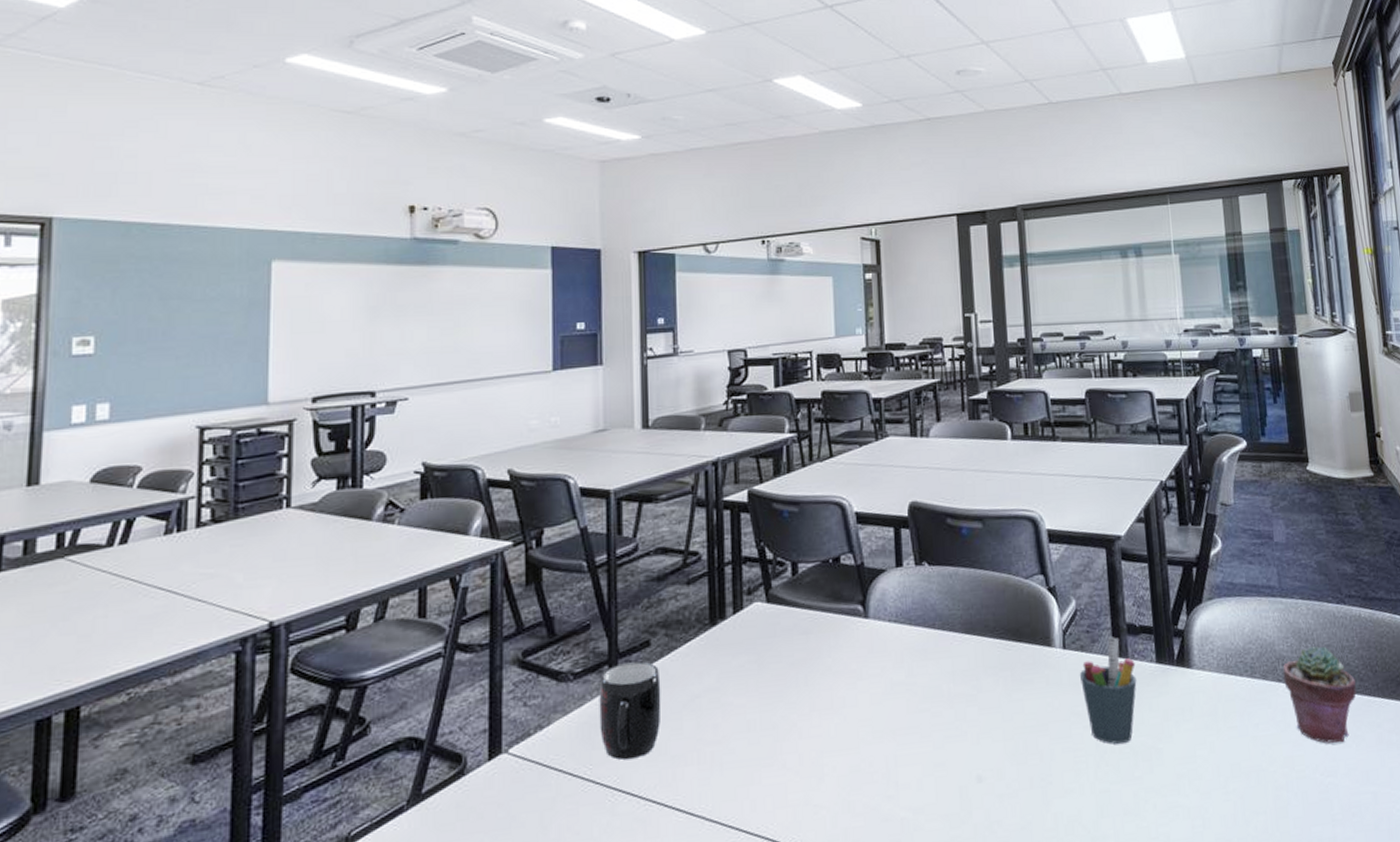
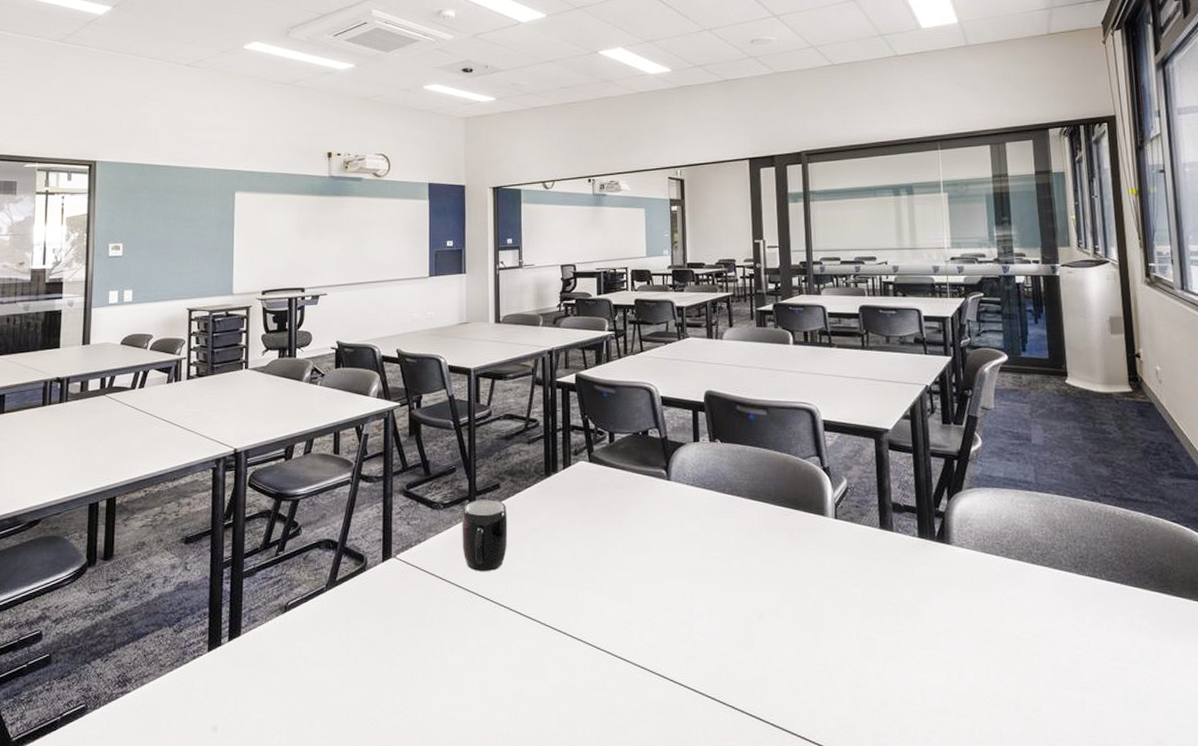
pen holder: present [1079,637,1137,744] -> none [849,512,900,601]
potted succulent: present [1283,646,1356,743] -> none [1037,537,1109,622]

